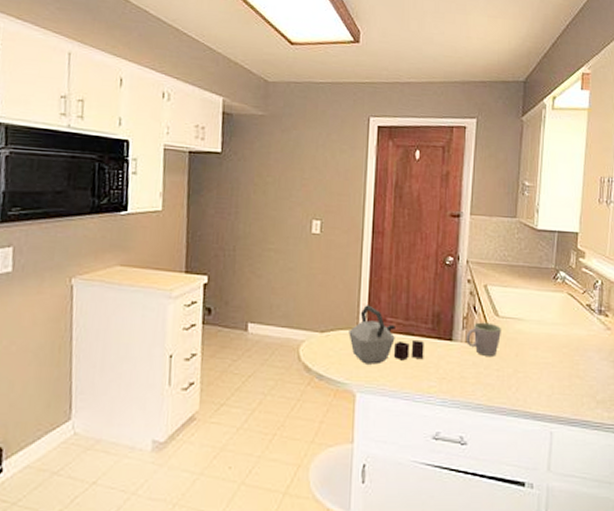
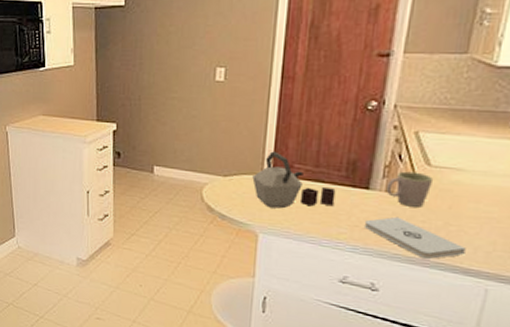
notepad: none [450,366,532,406] -> present [363,216,466,259]

